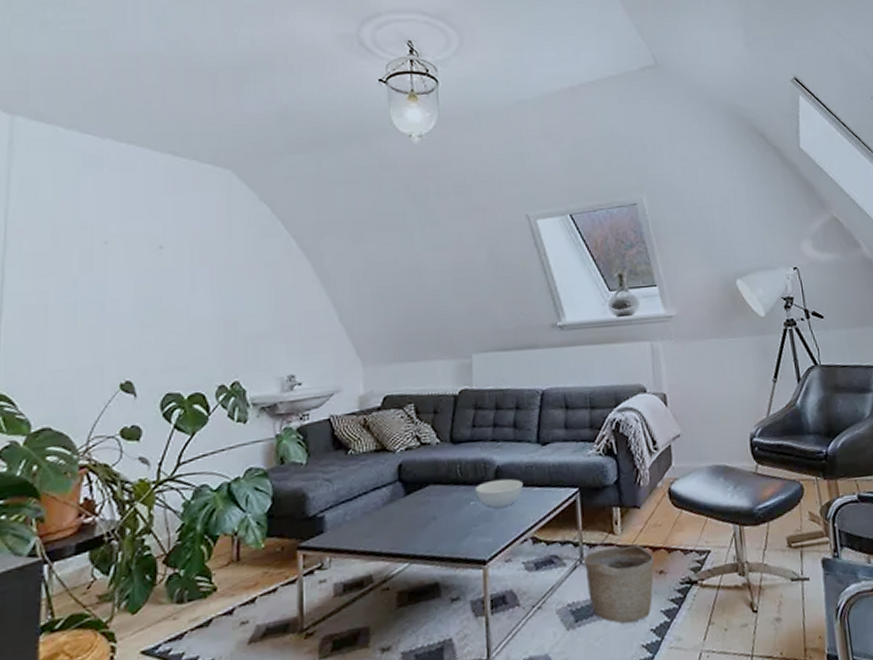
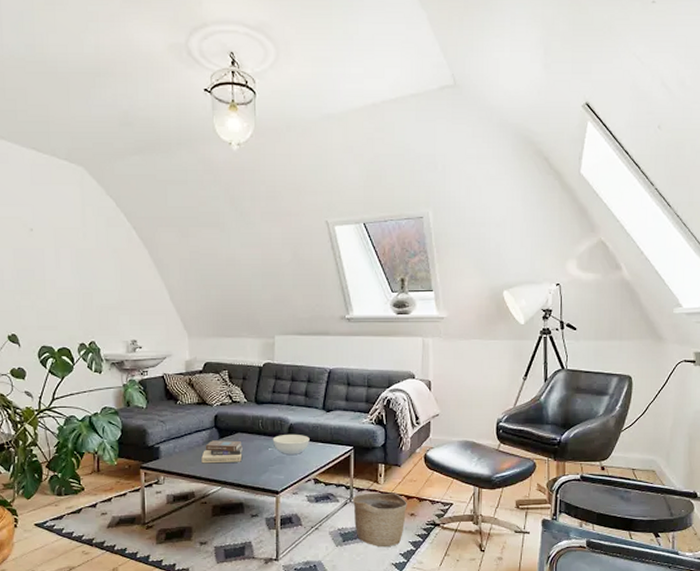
books: none [381,496,436,533] -> present [201,440,243,464]

